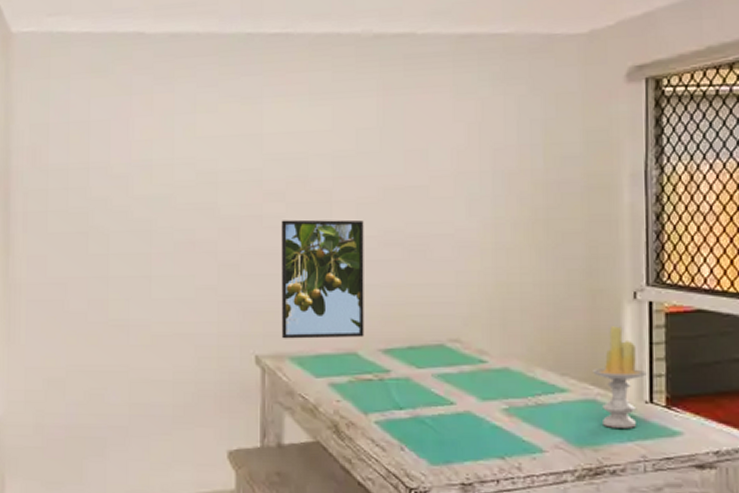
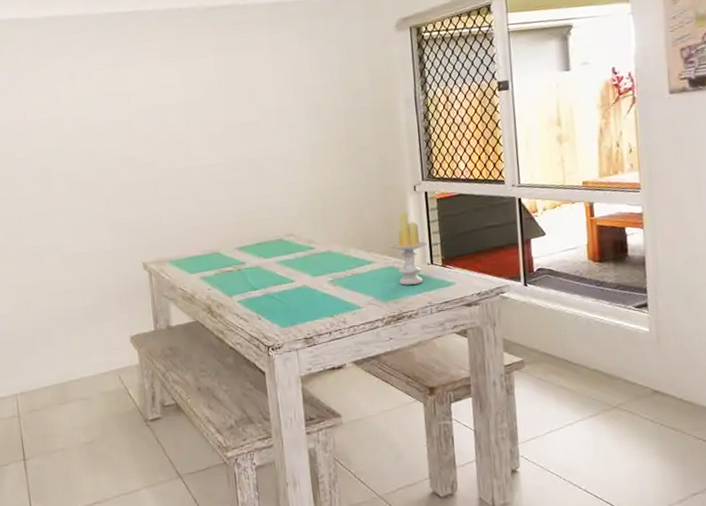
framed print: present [281,219,364,339] -> none [151,152,223,248]

